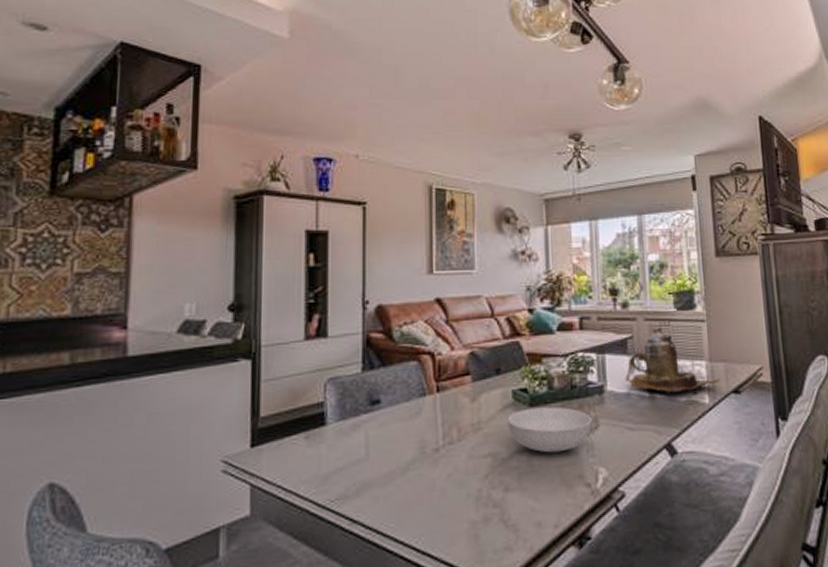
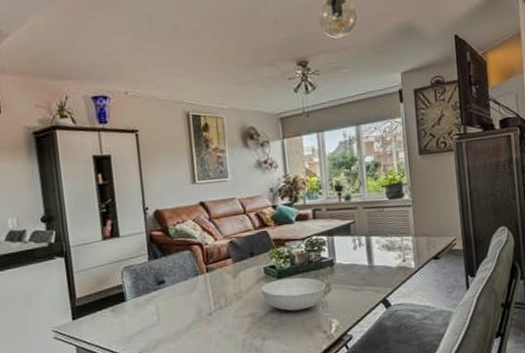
teapot: present [625,327,721,394] -> none [349,213,424,263]

